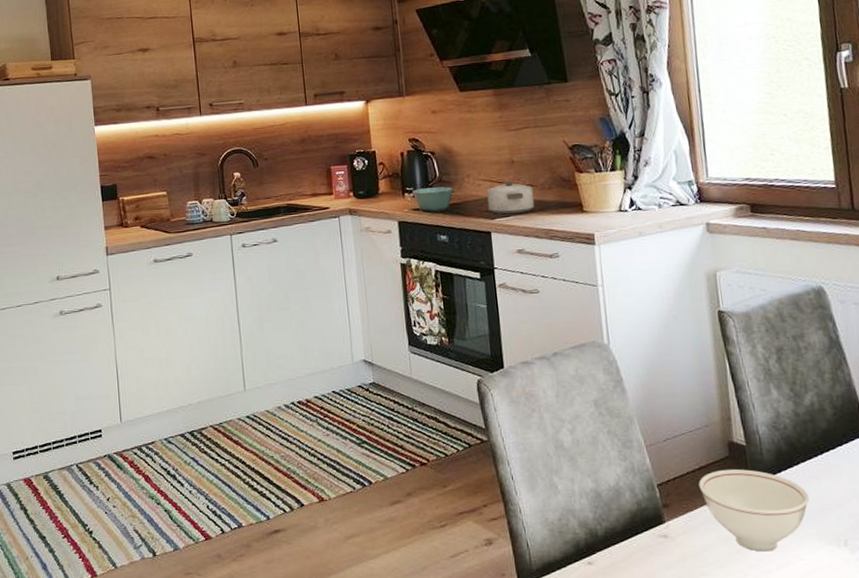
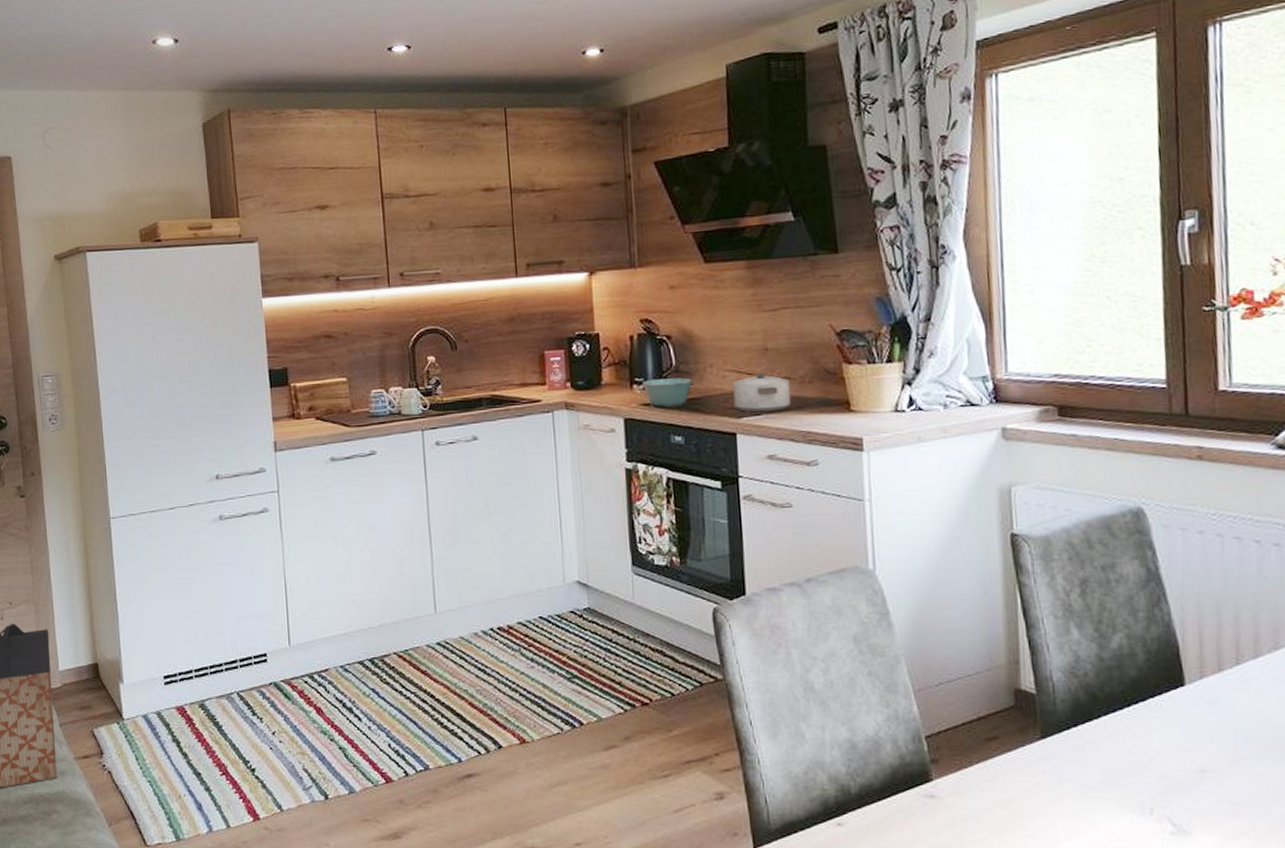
bowl: present [698,468,809,552] -> none [976,720,1110,818]

